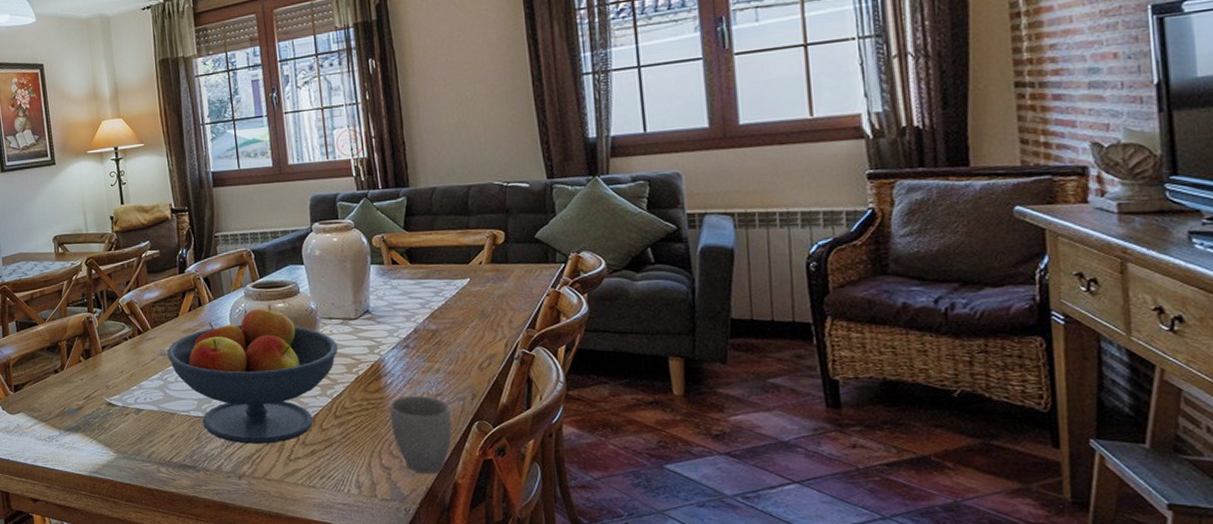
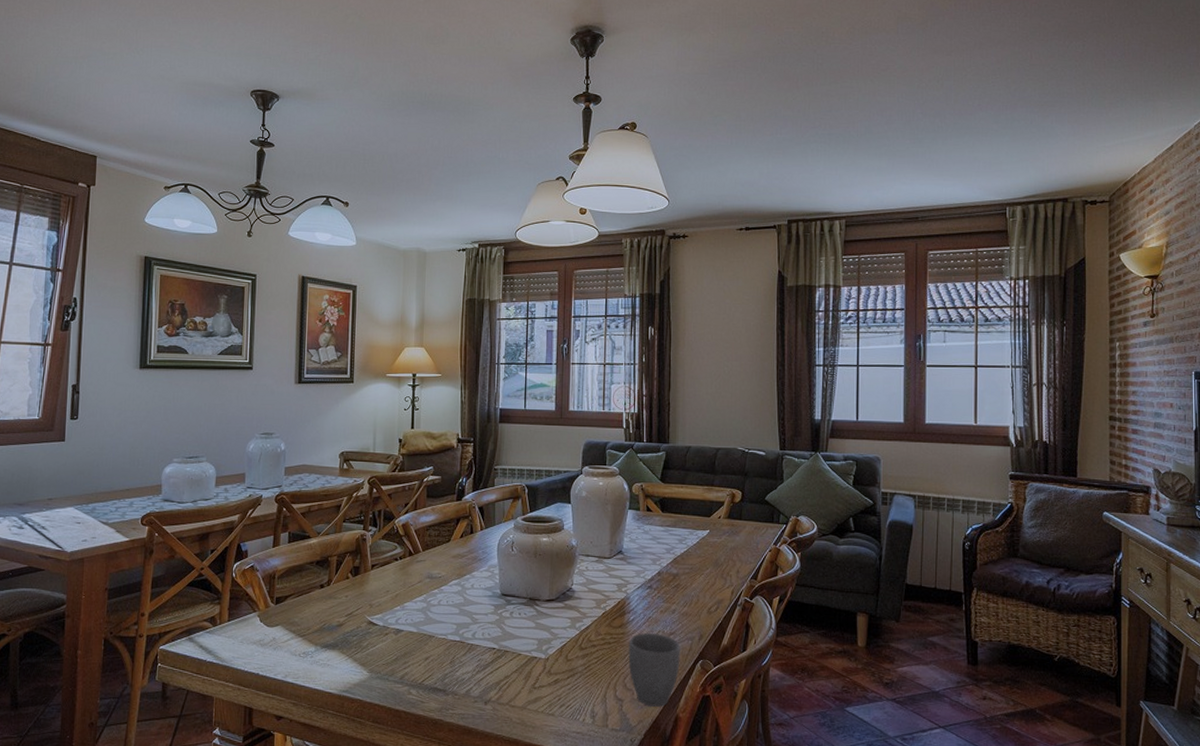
fruit bowl: present [167,305,339,444] -> none [434,538,591,671]

